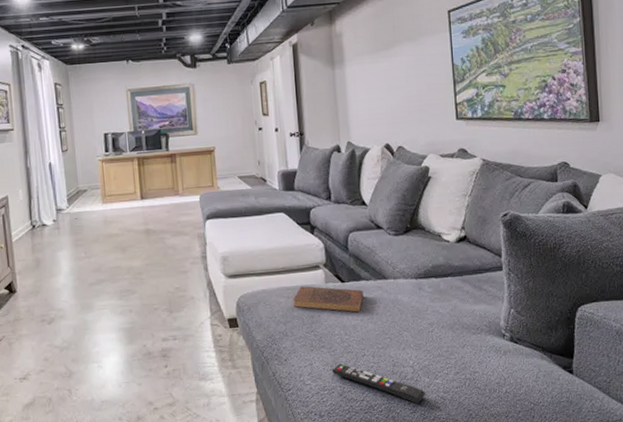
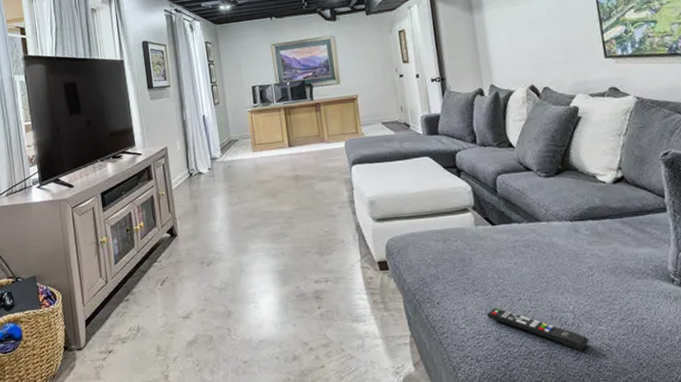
book: present [293,286,364,313] -> none [443,229,516,256]

